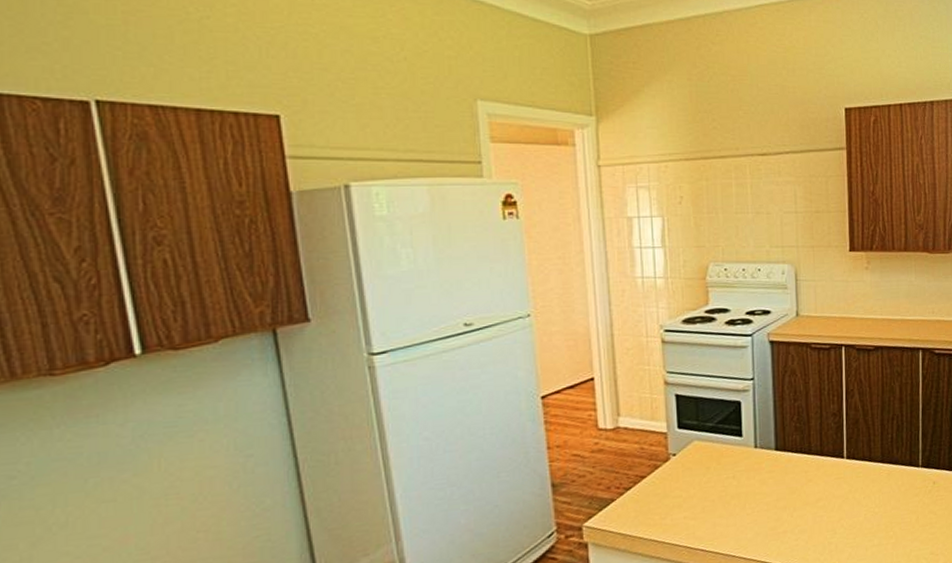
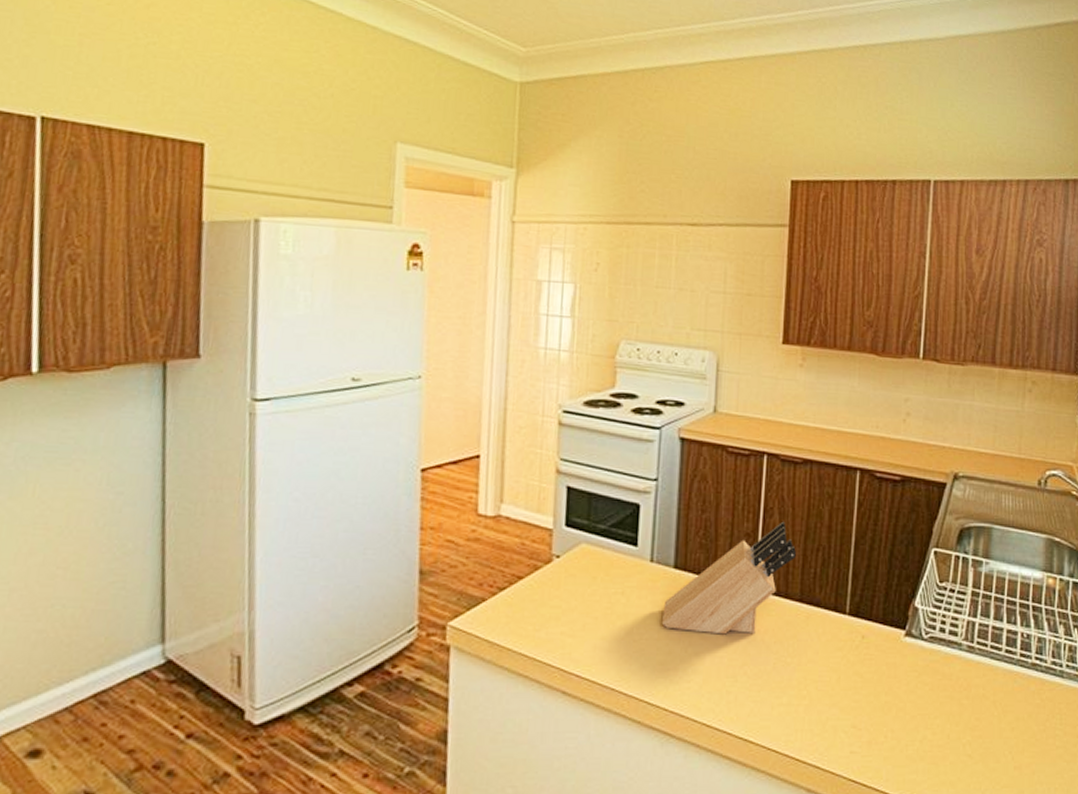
knife block: none [769,399,875,500] -> present [661,521,796,635]

